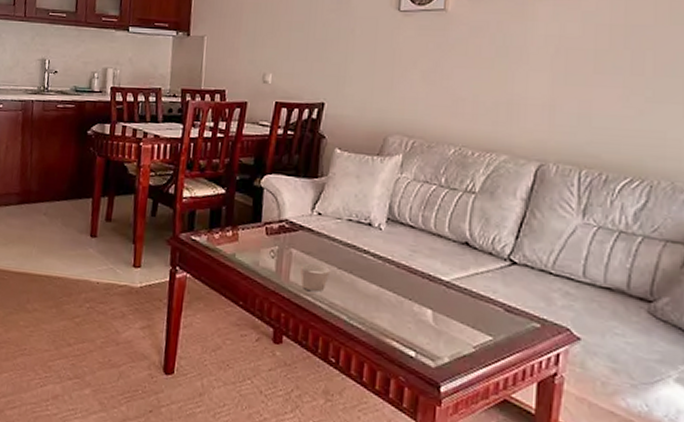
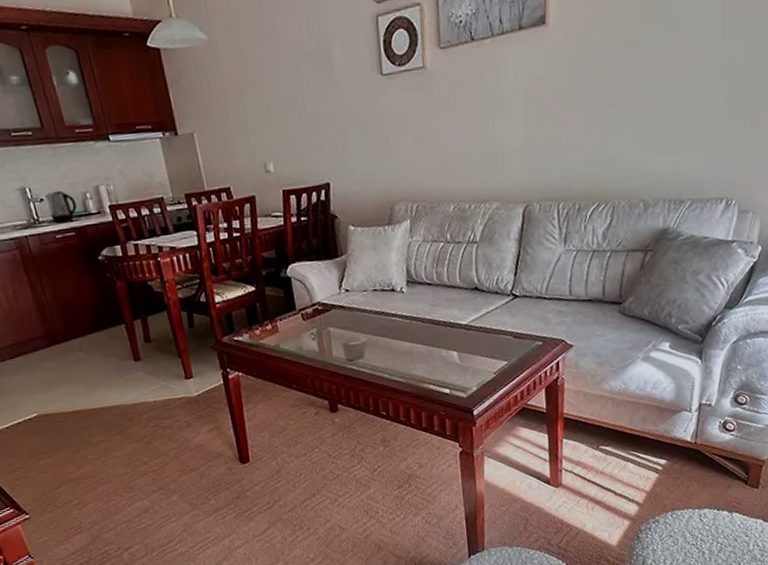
kettle: none [58,66,84,95] -> present [45,190,77,223]

